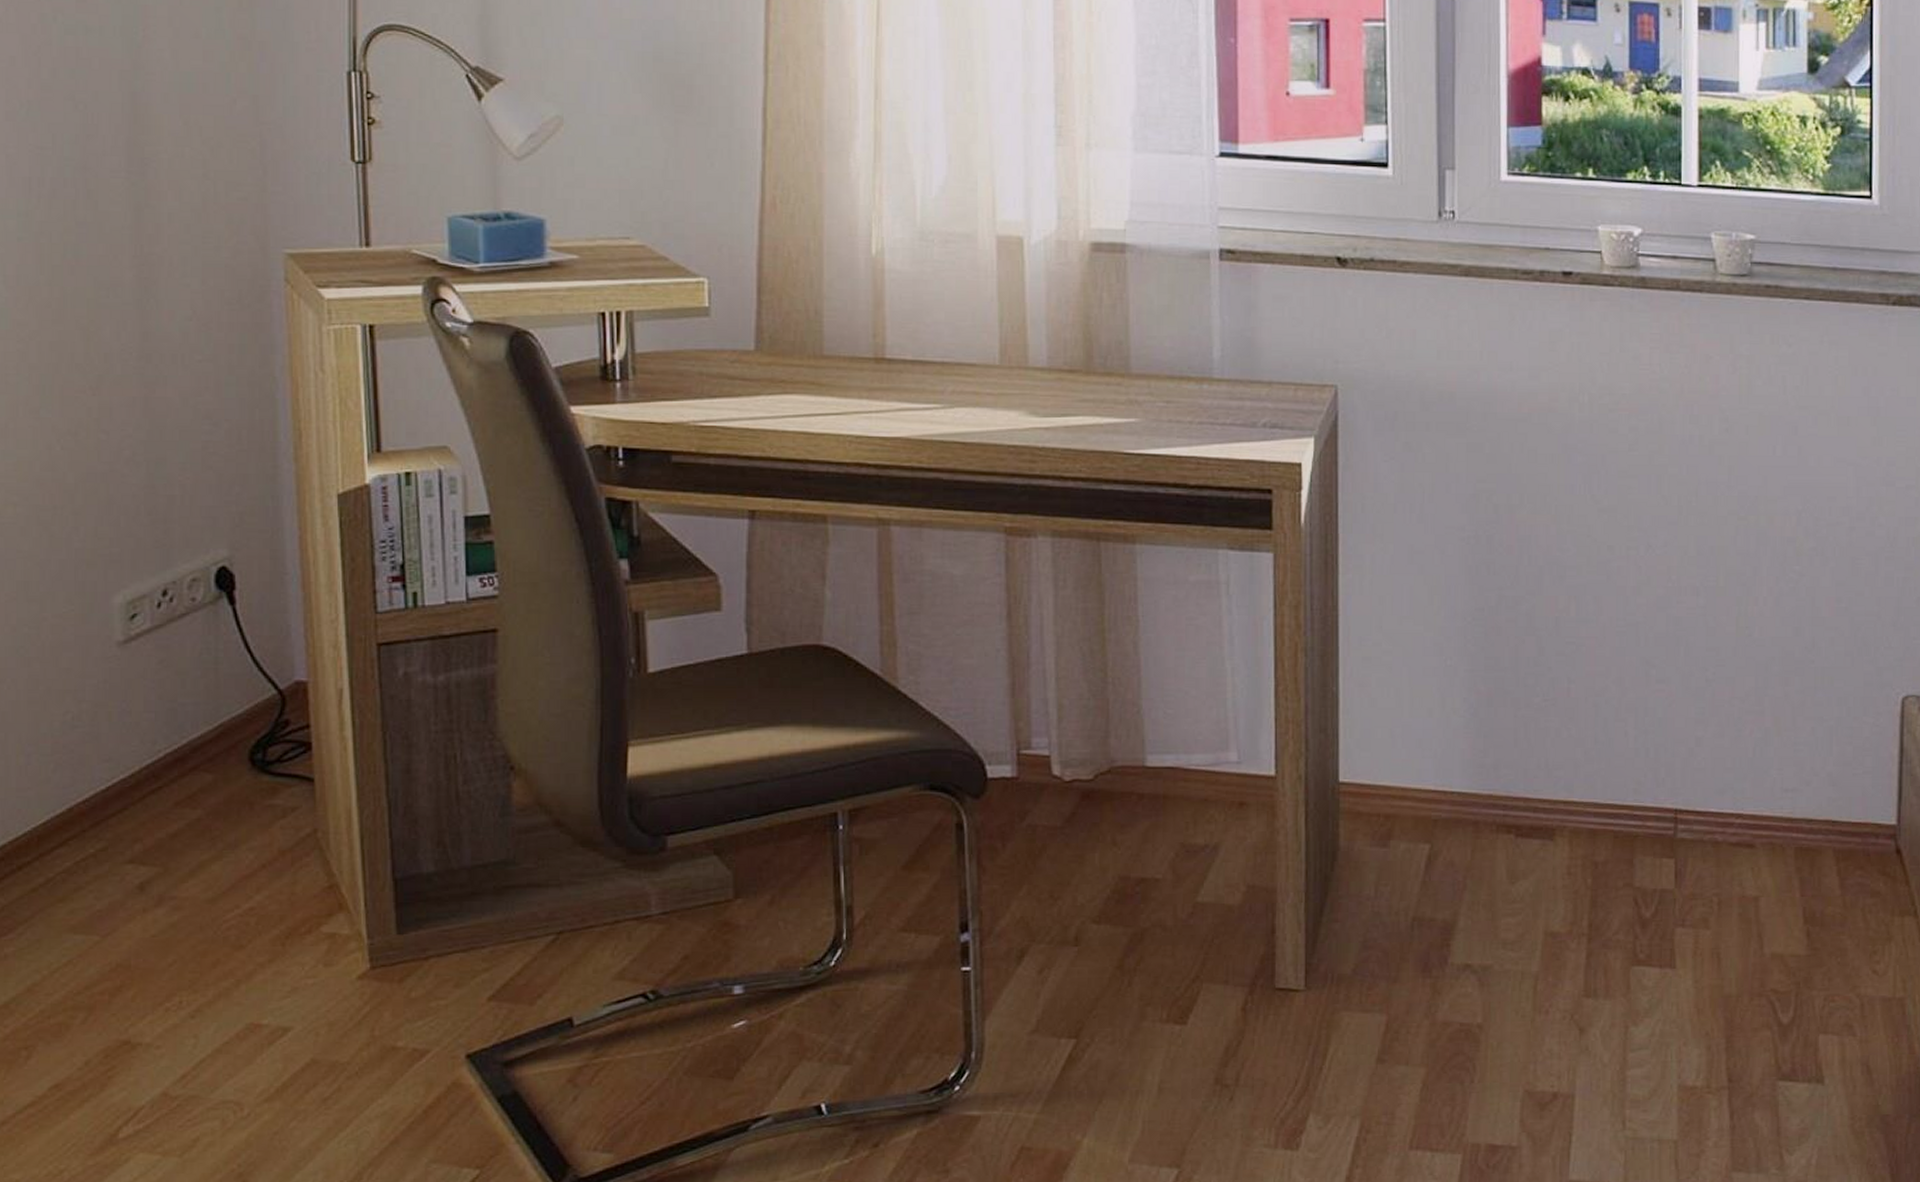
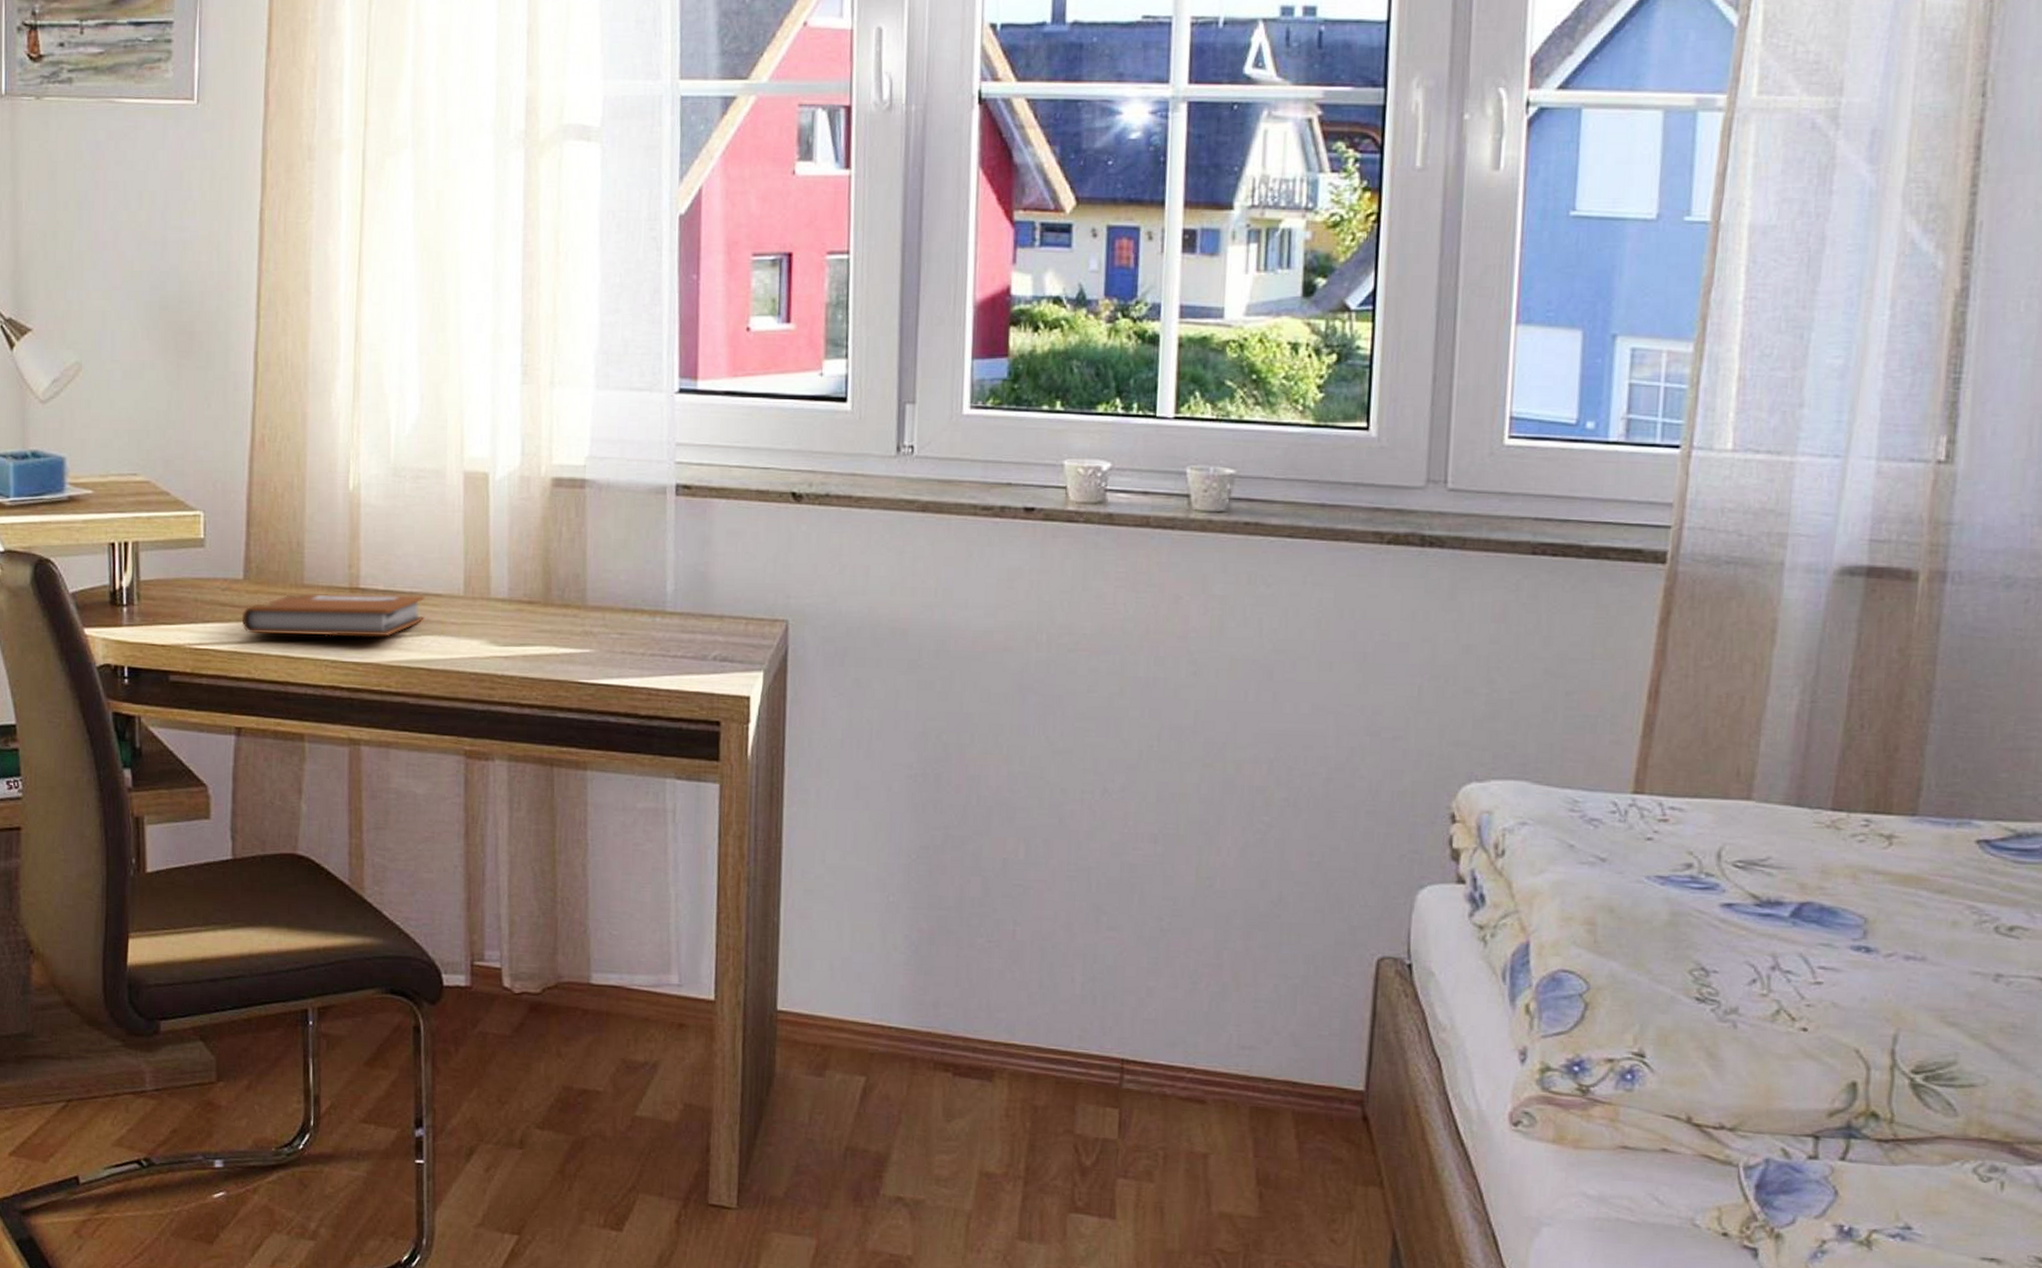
notebook: none [755,364,957,410] -> present [242,593,425,637]

